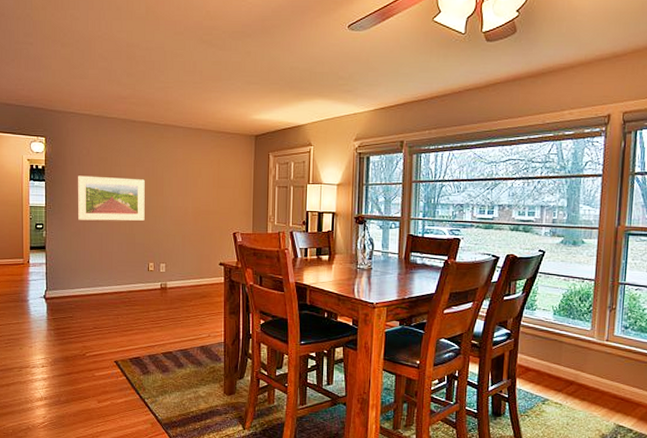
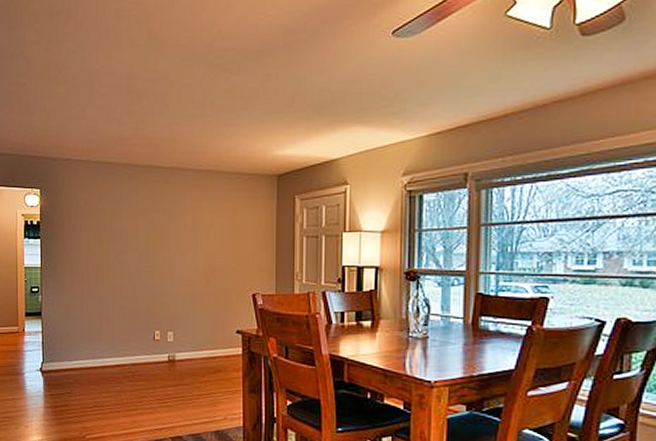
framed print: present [77,175,145,221] -> none [74,230,149,282]

